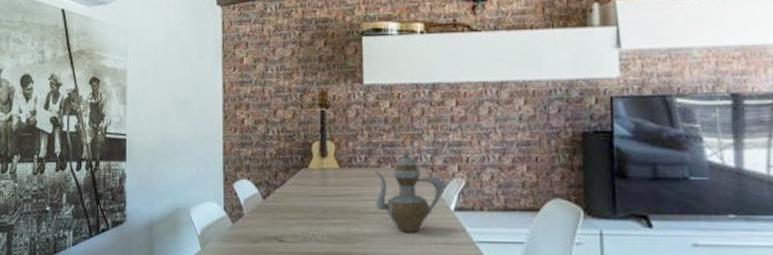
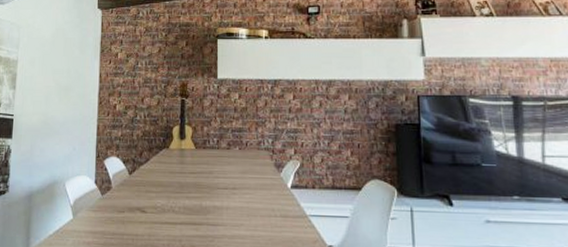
teapot: present [375,149,444,233] -> none [225,134,282,207]

